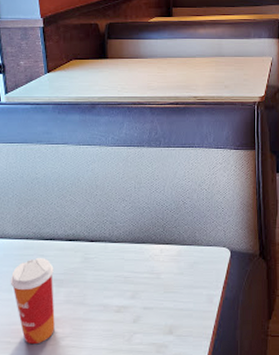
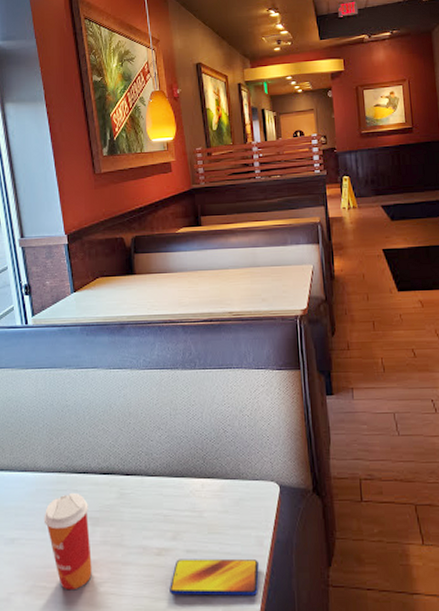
smartphone: none [126,314,208,346] -> present [170,558,259,596]

